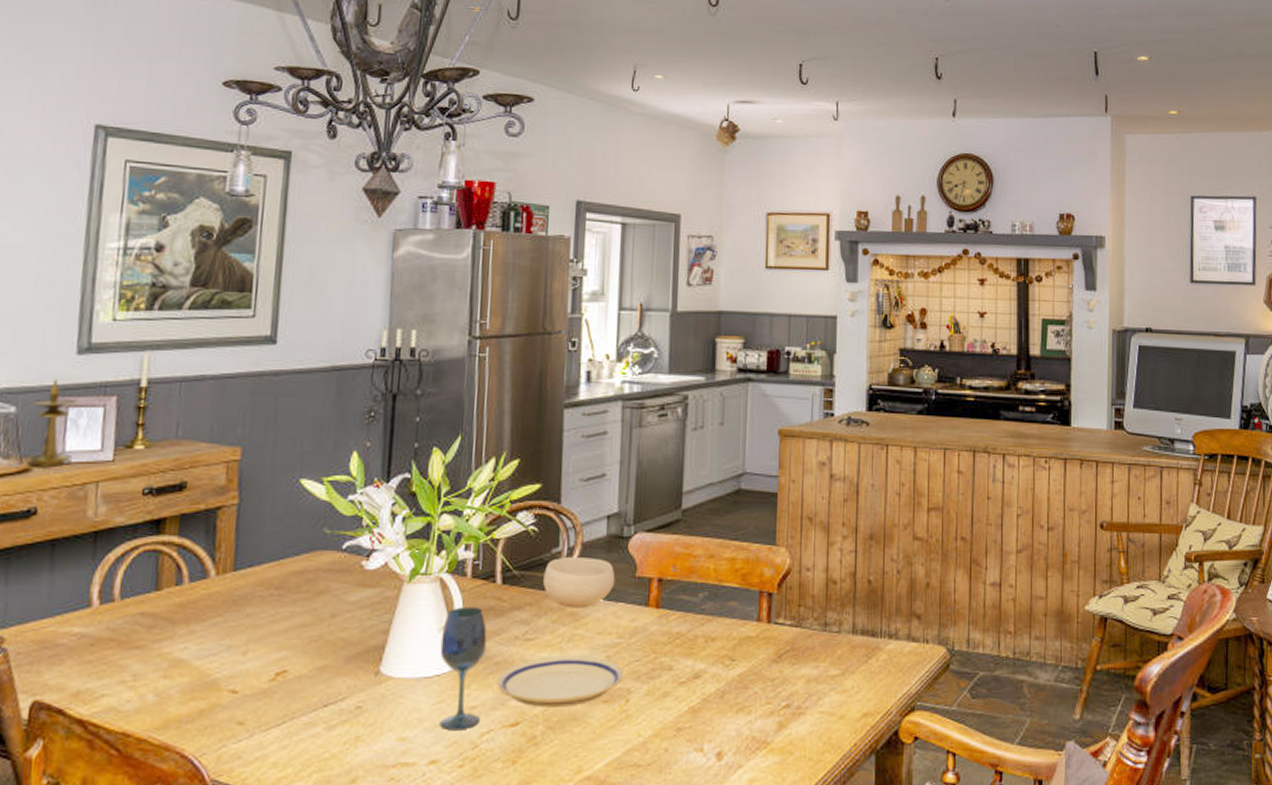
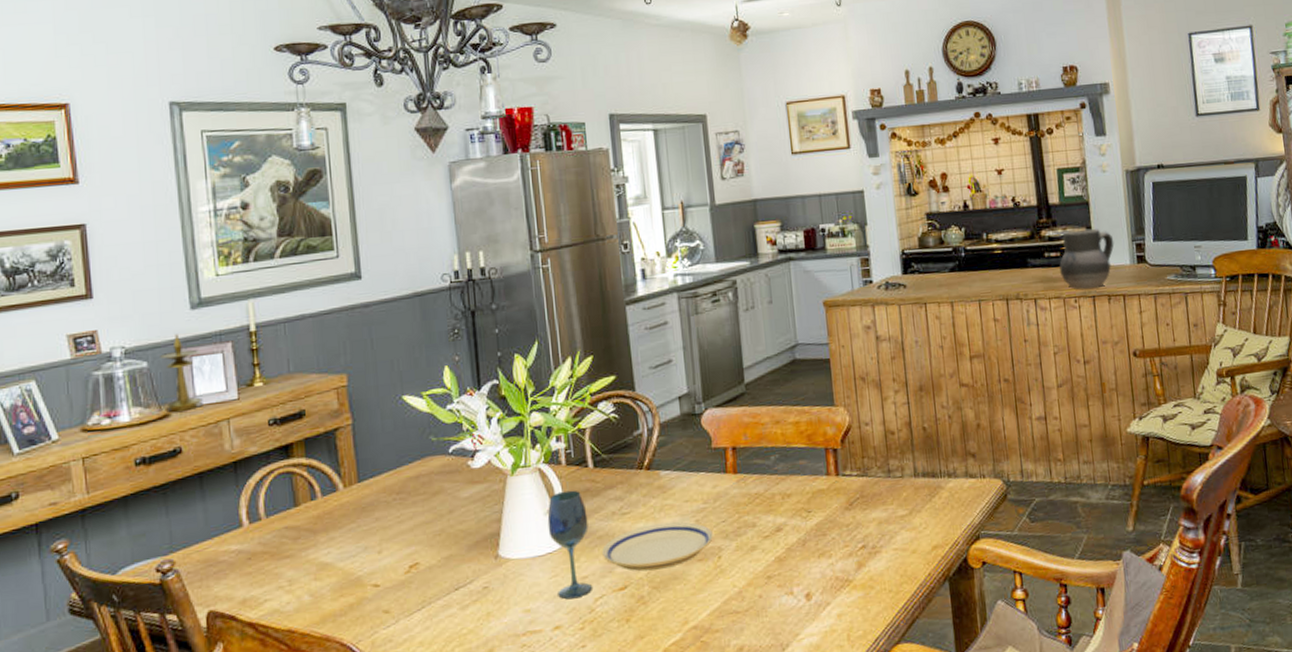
bowl: present [543,556,615,608] -> none [629,435,694,483]
ceramic jug: none [1032,386,1093,452] -> present [1059,228,1114,291]

